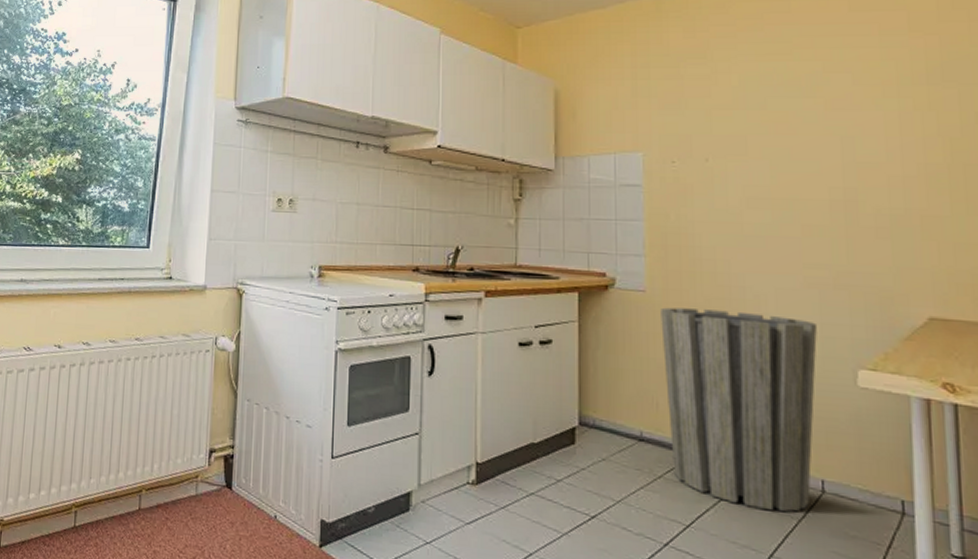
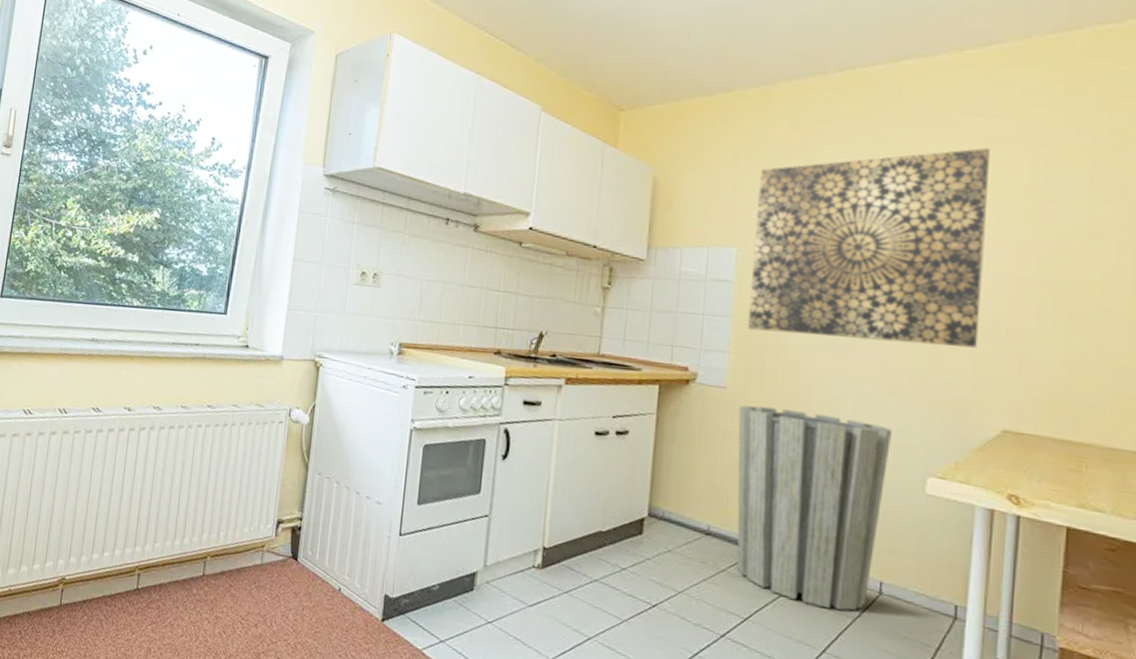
wall art: none [659,41,894,237] -> present [747,148,990,348]

